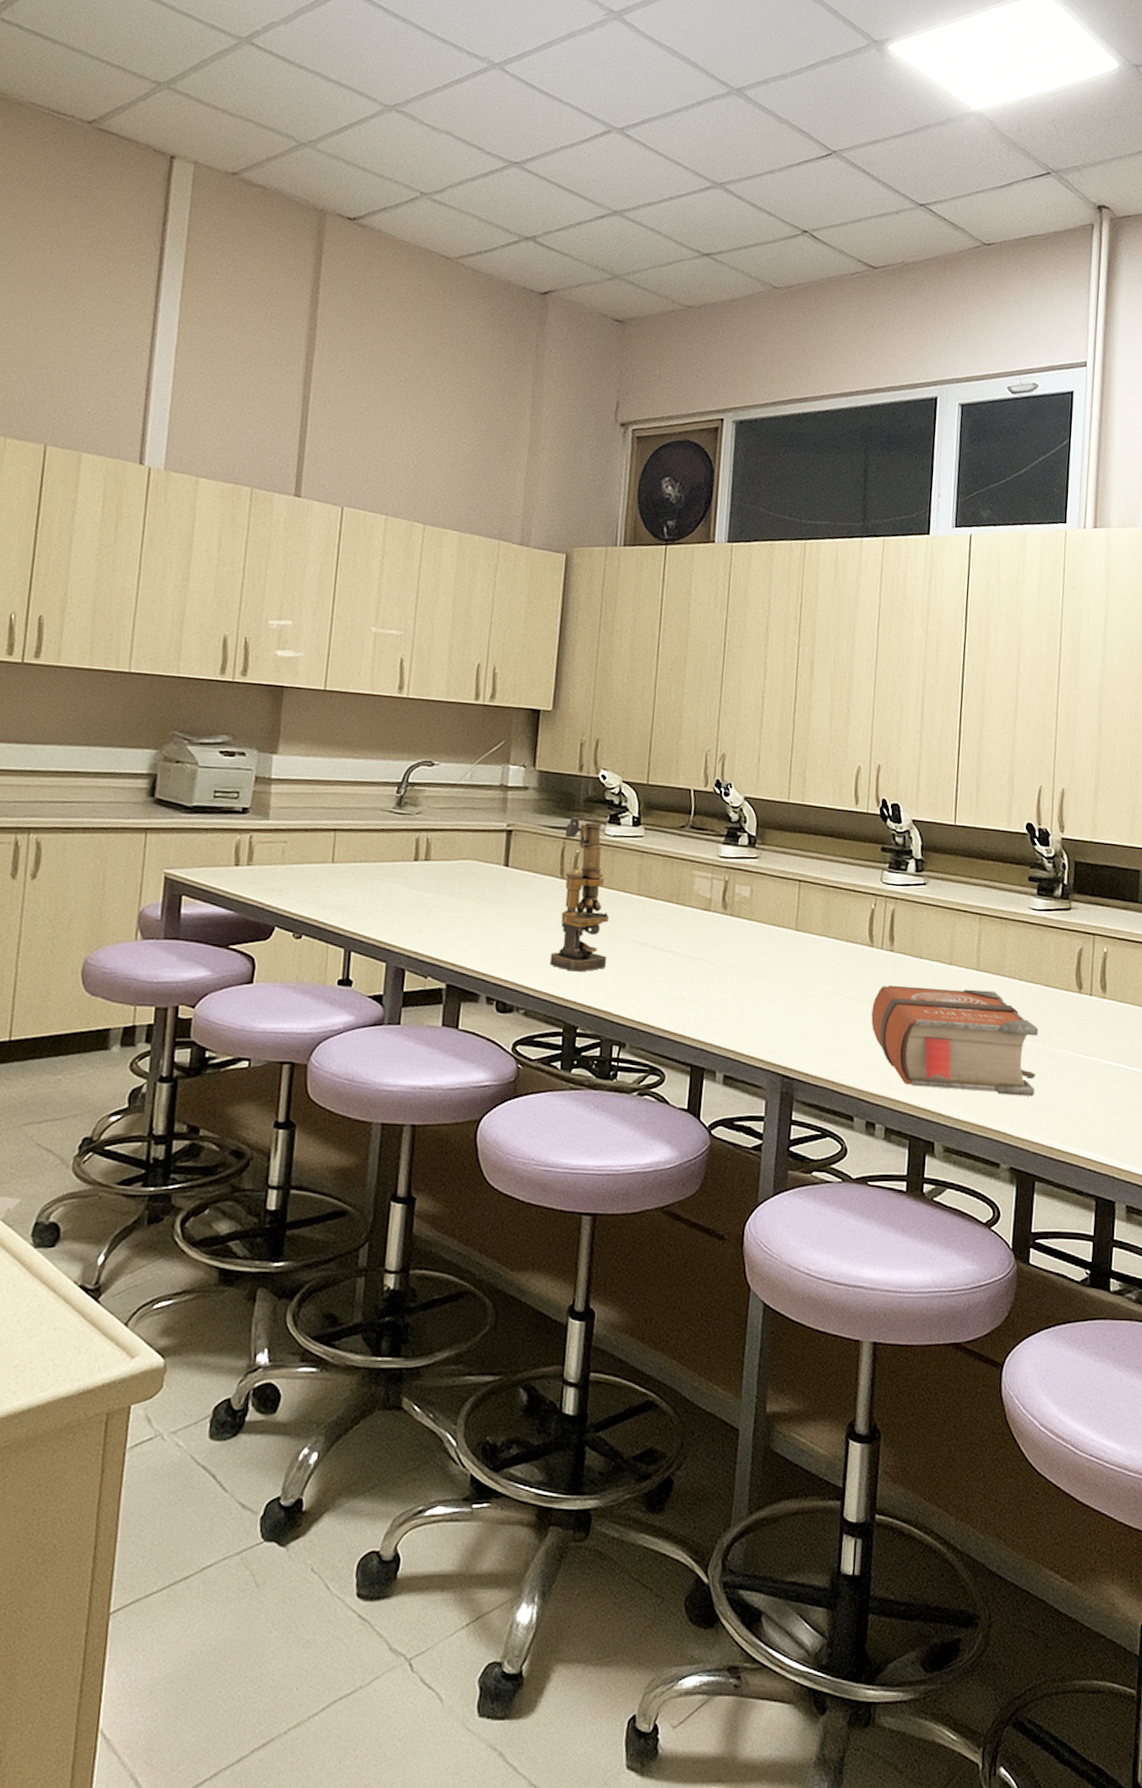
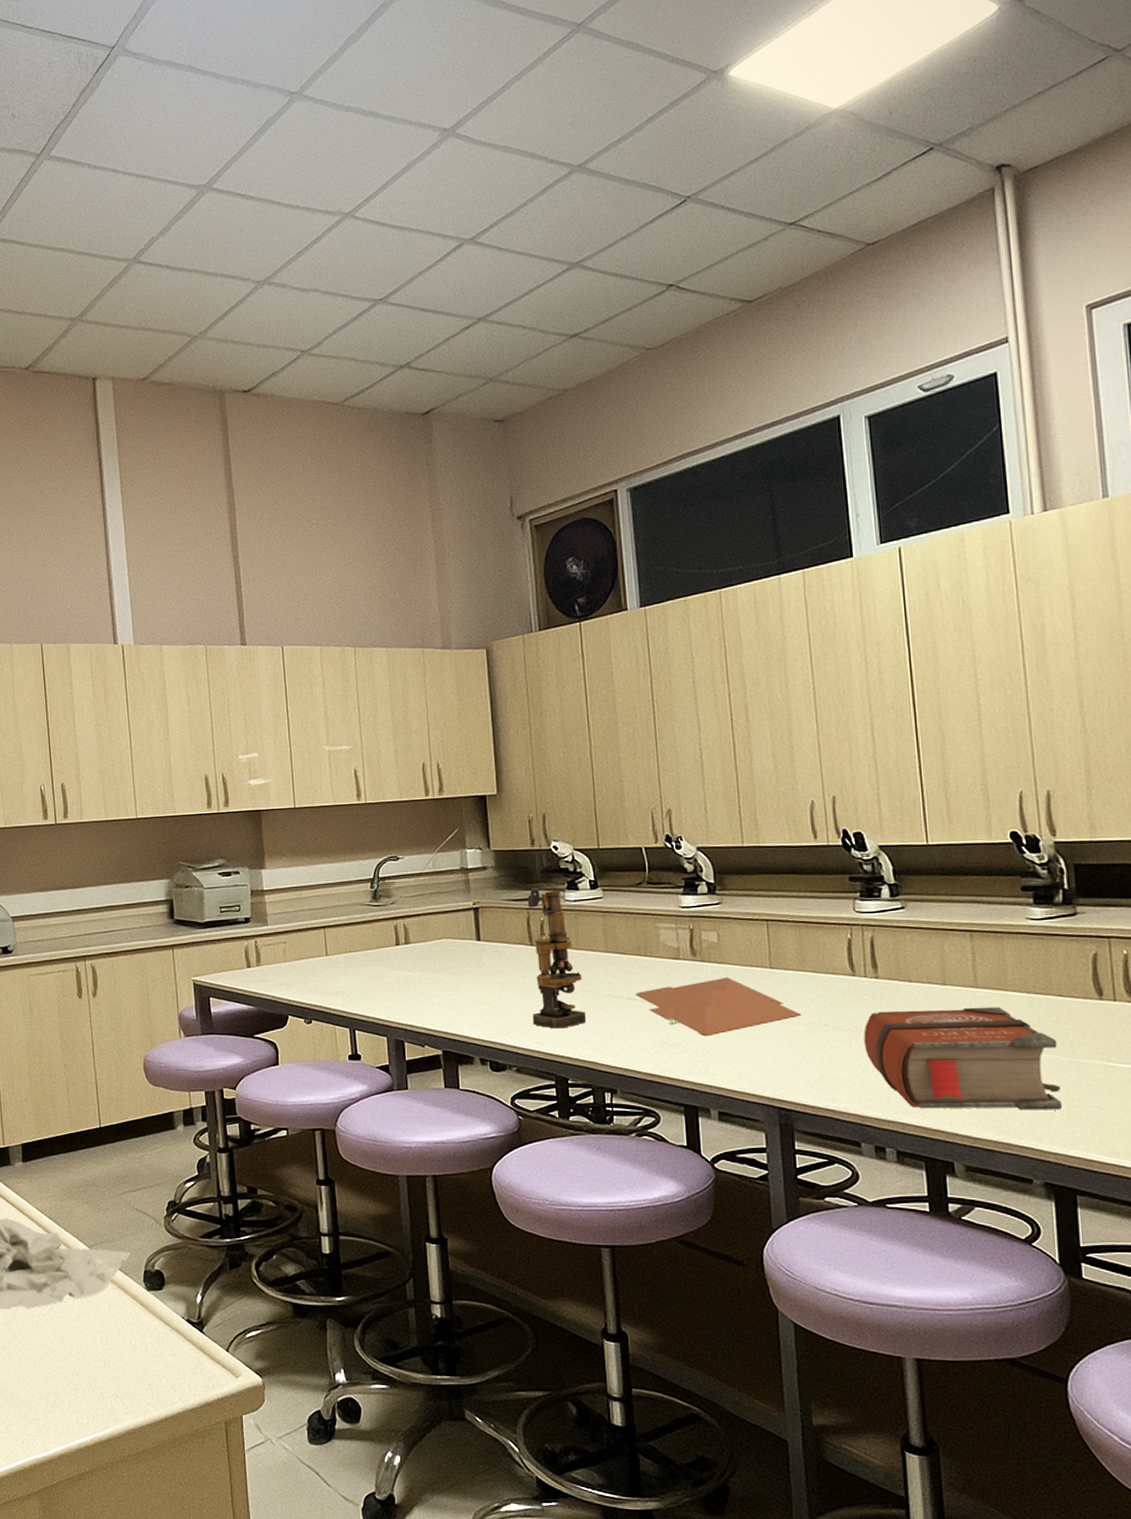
papers: none [660,934,818,995] -> present [635,976,801,1037]

